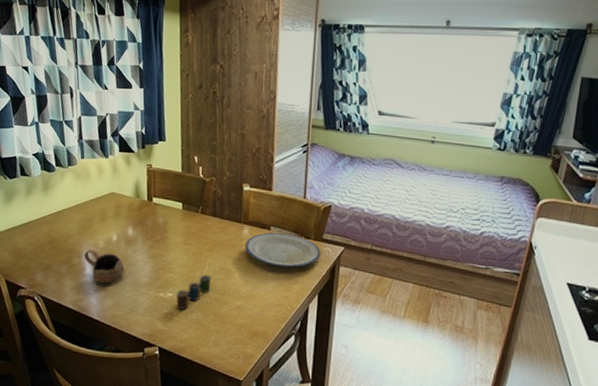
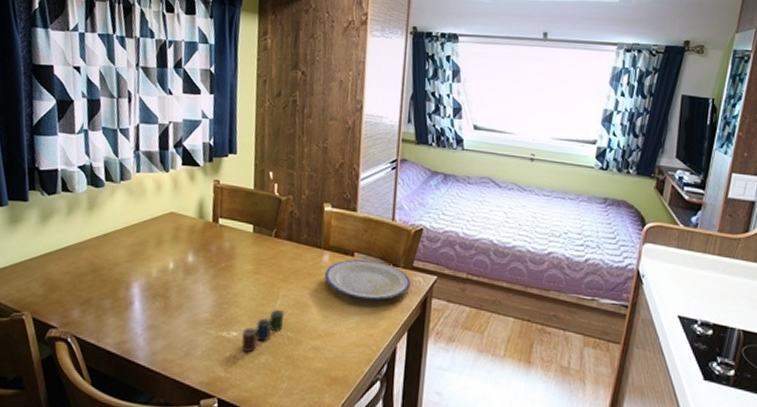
cup: present [84,249,125,284] -> none [132,279,181,322]

